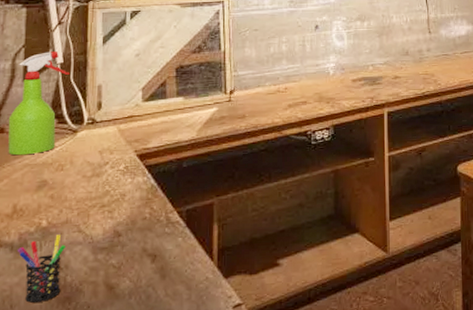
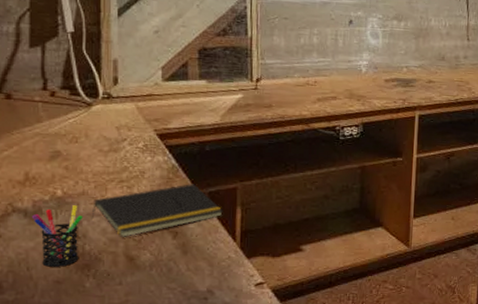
spray bottle: present [8,51,69,156] -> none [15,18,81,124]
notepad: none [73,203,200,265] -> present [91,184,223,237]

